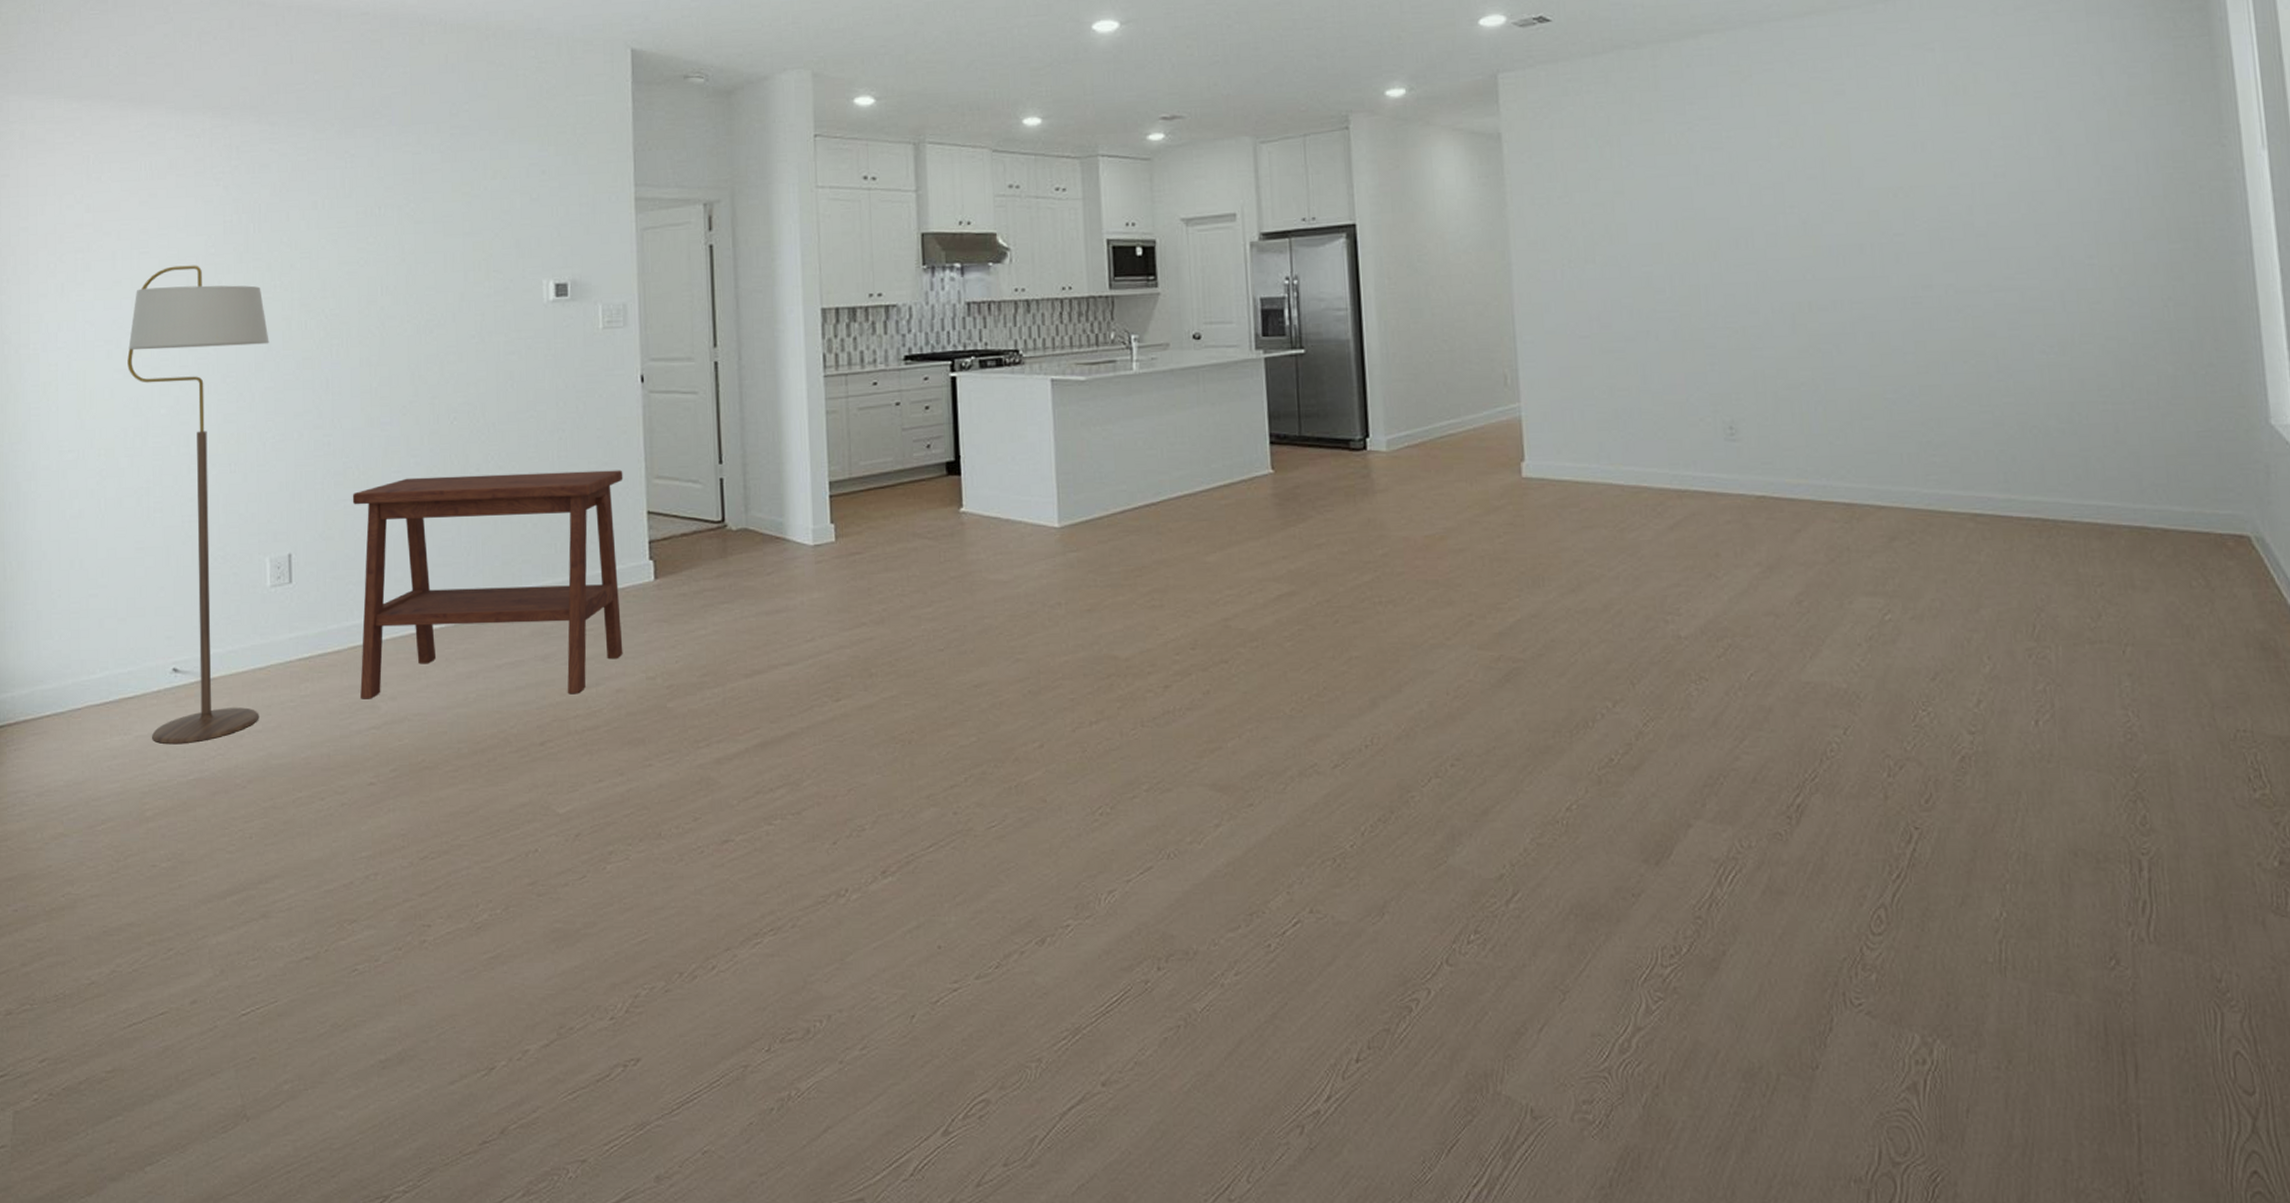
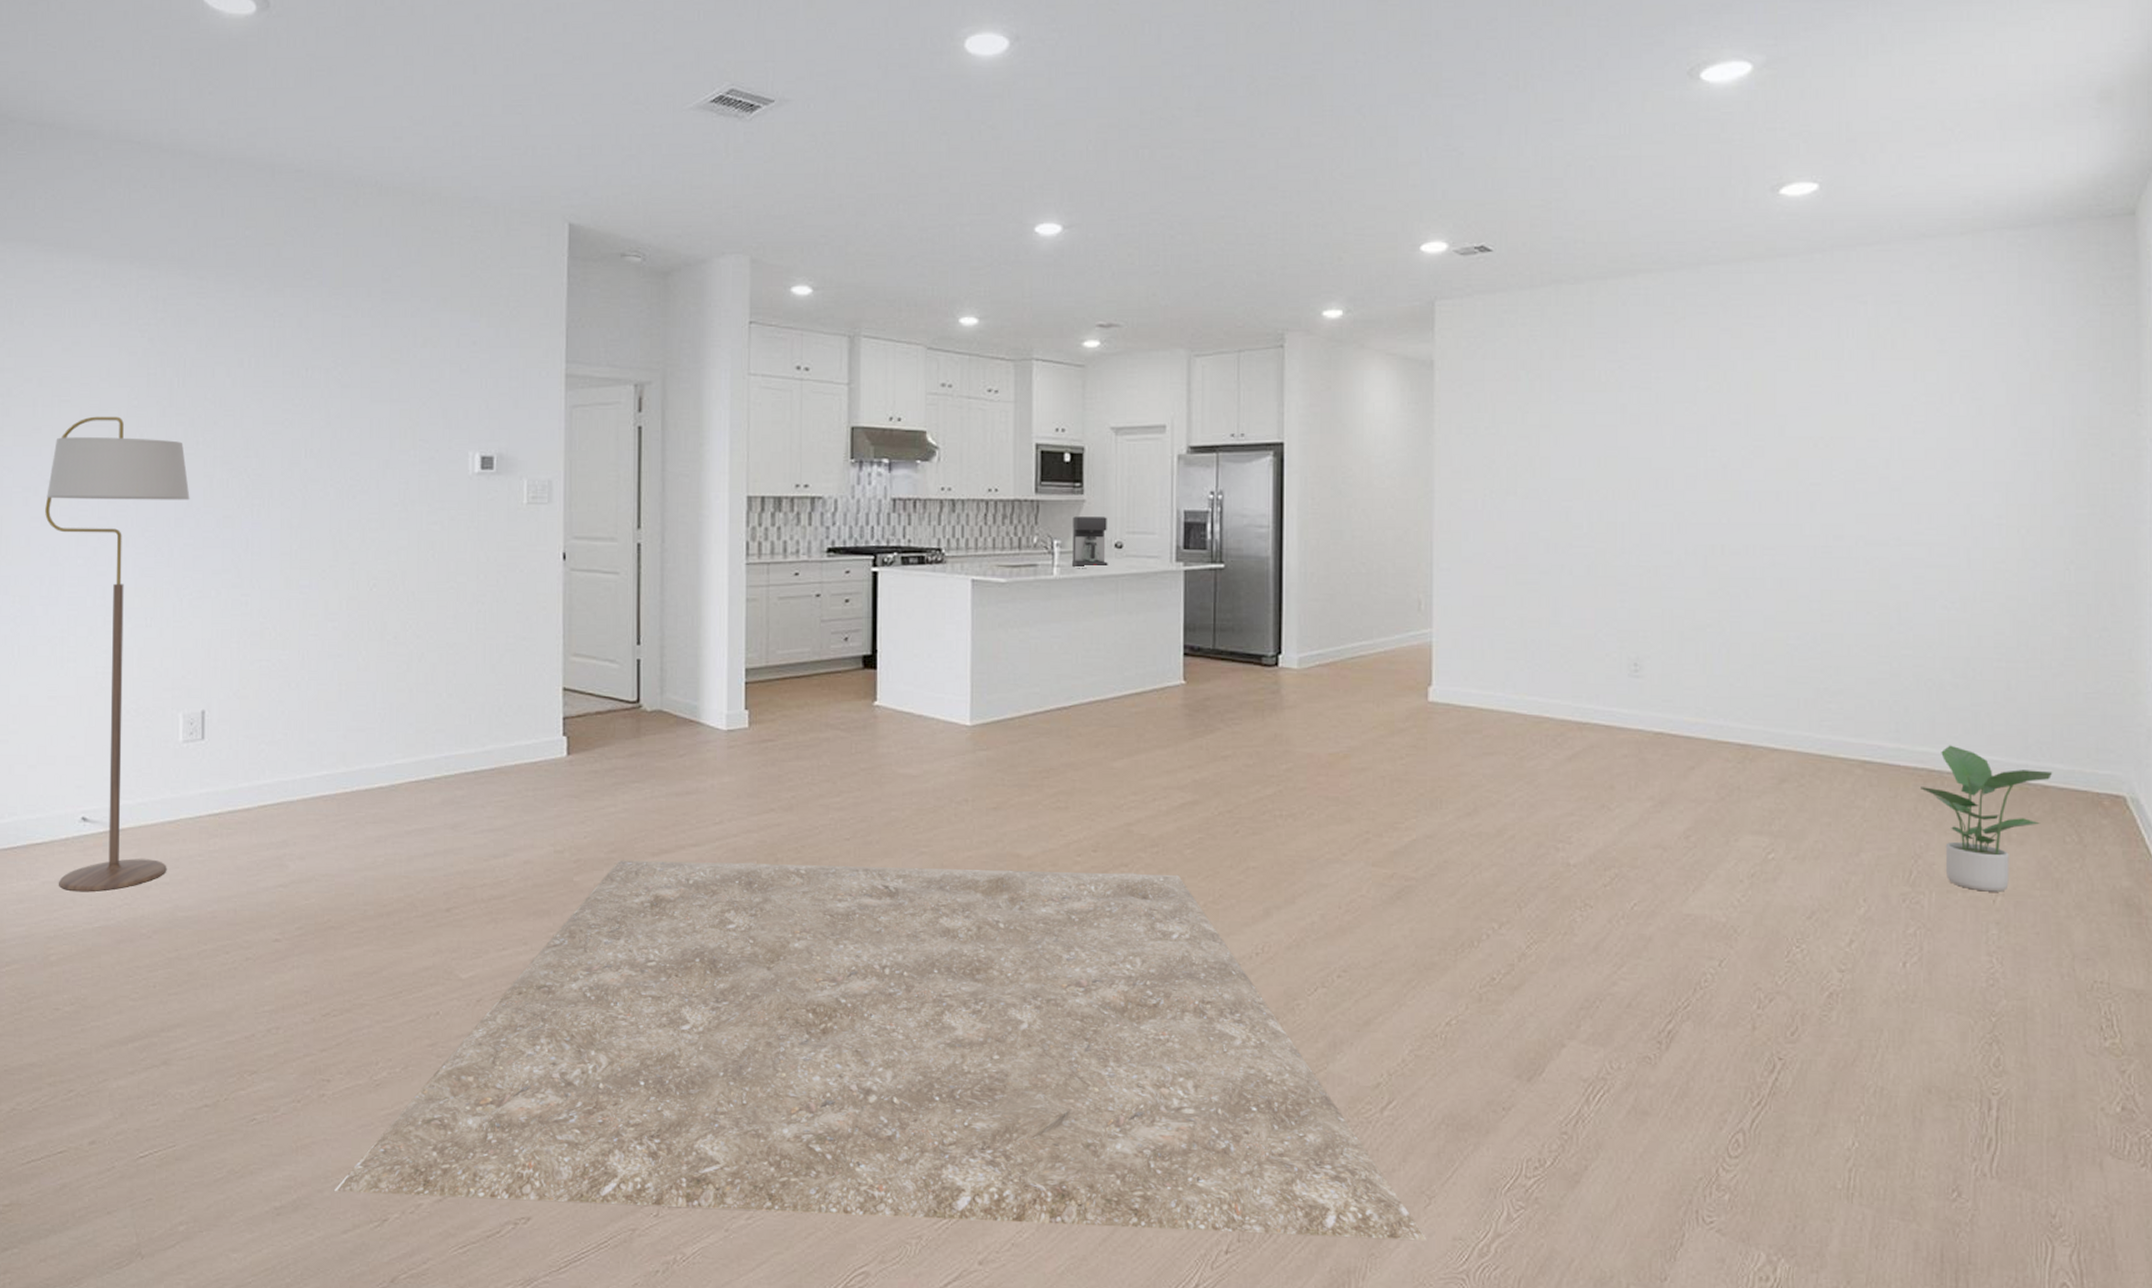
side table: present [352,470,623,699] -> none [268,642,541,864]
area rug: none [440,668,1565,1042] -> present [335,860,1427,1240]
coffee maker: none [1149,308,1187,363] -> present [1072,516,1108,569]
potted plant: none [2036,492,2172,643] -> present [1921,745,2053,892]

